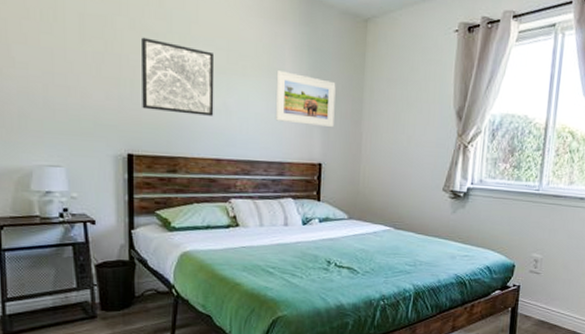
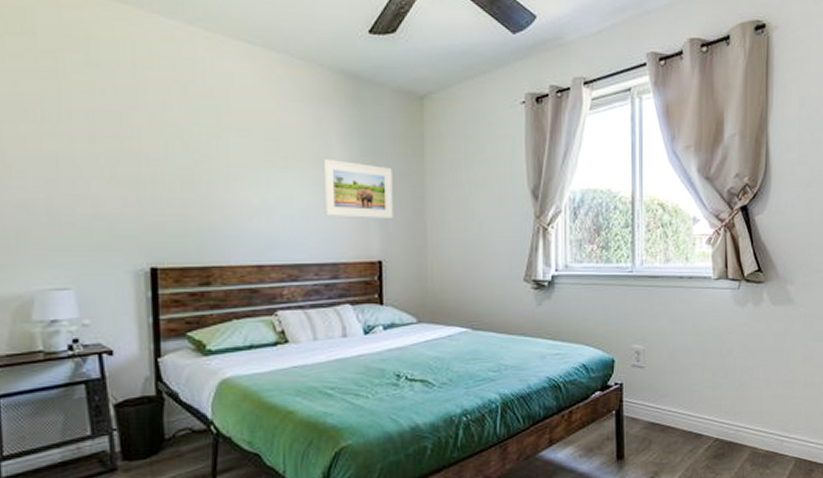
wall art: present [142,37,215,116] -> none [163,133,252,216]

